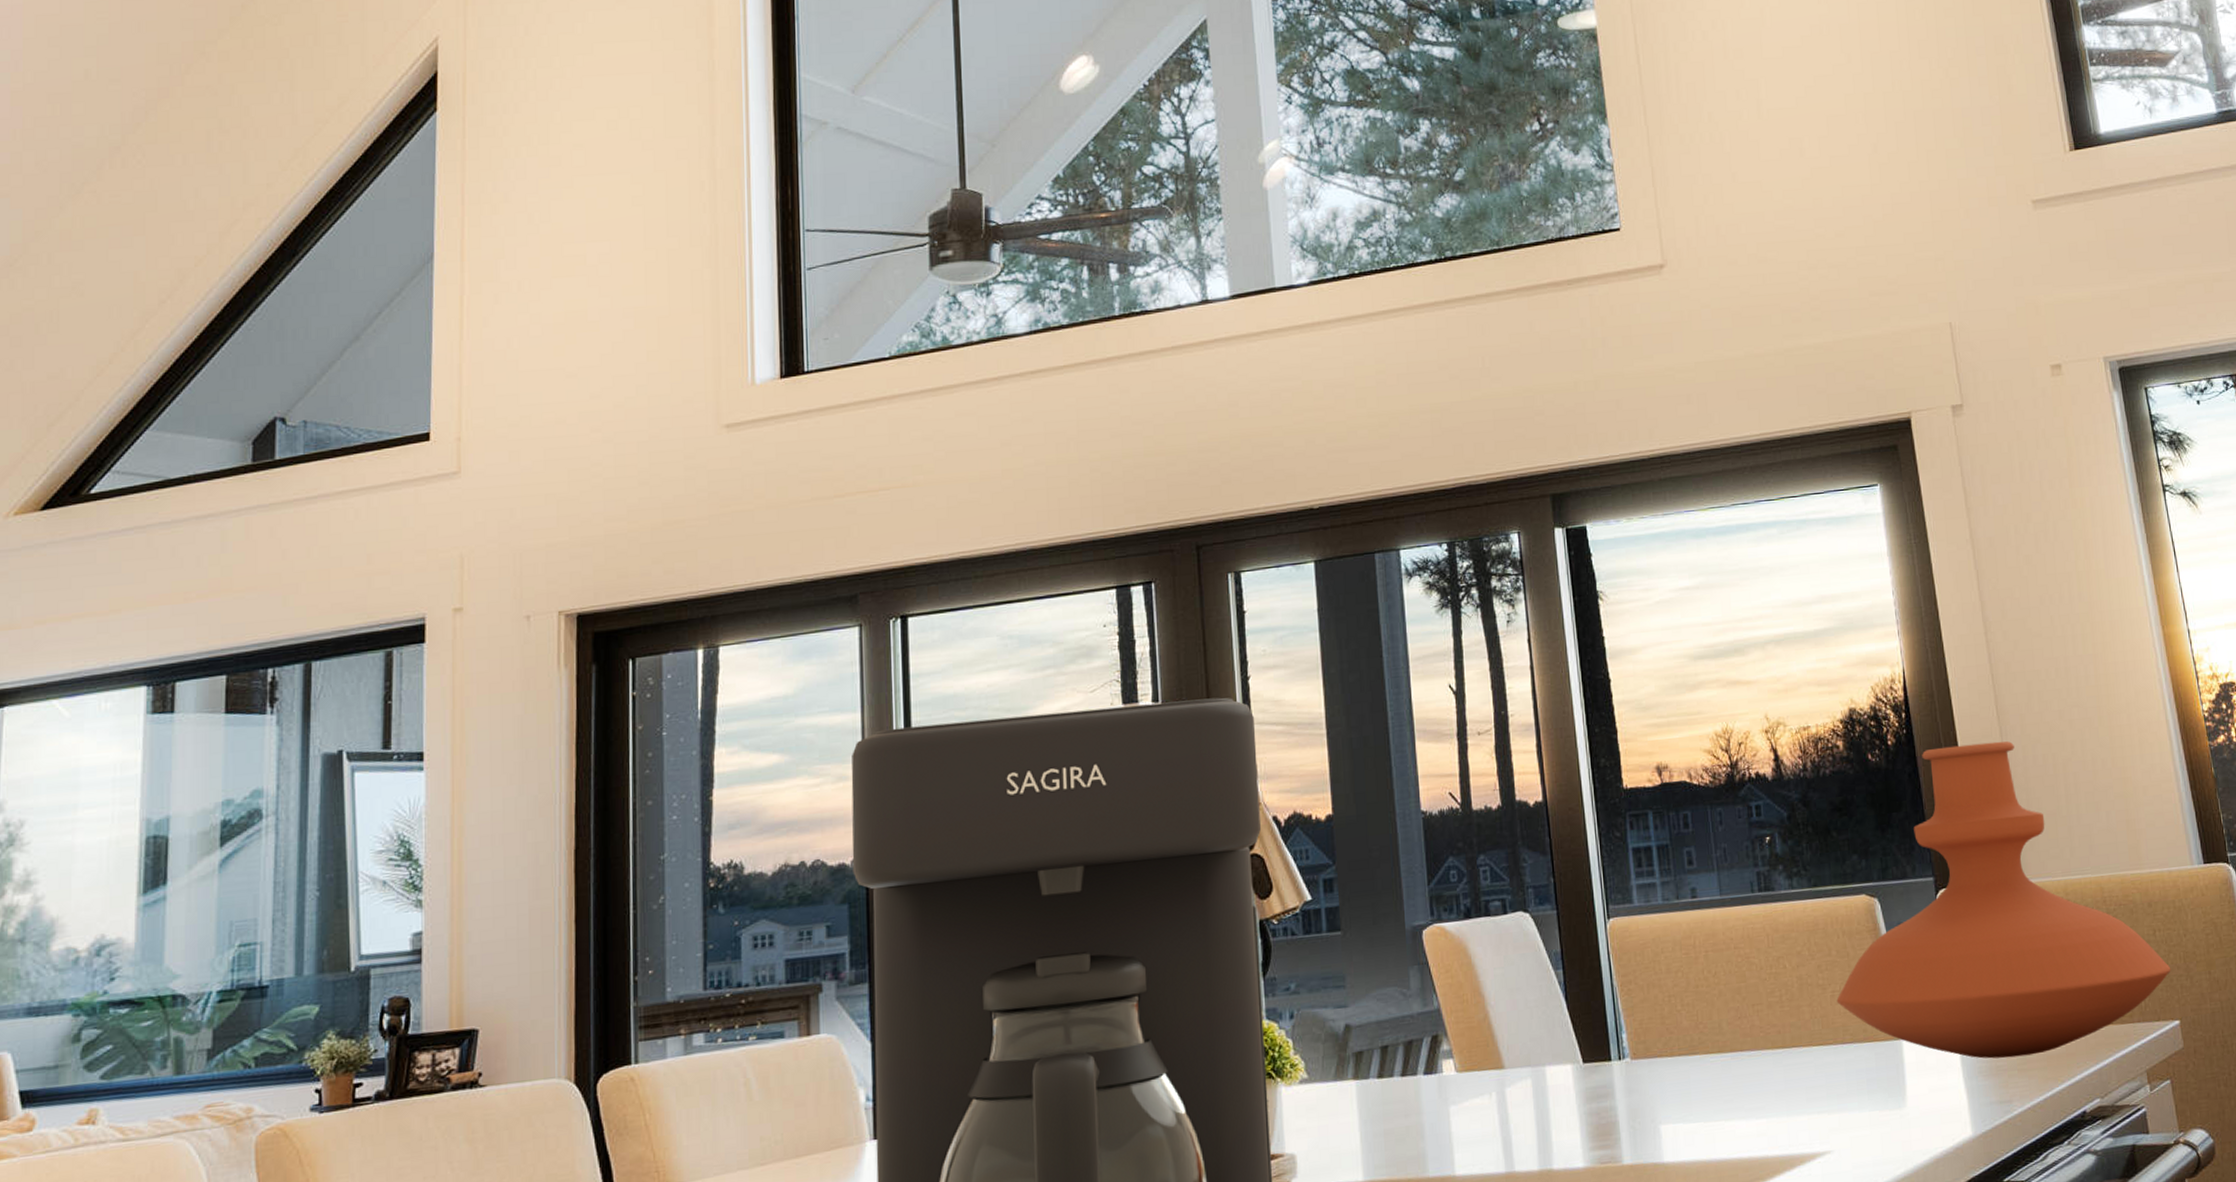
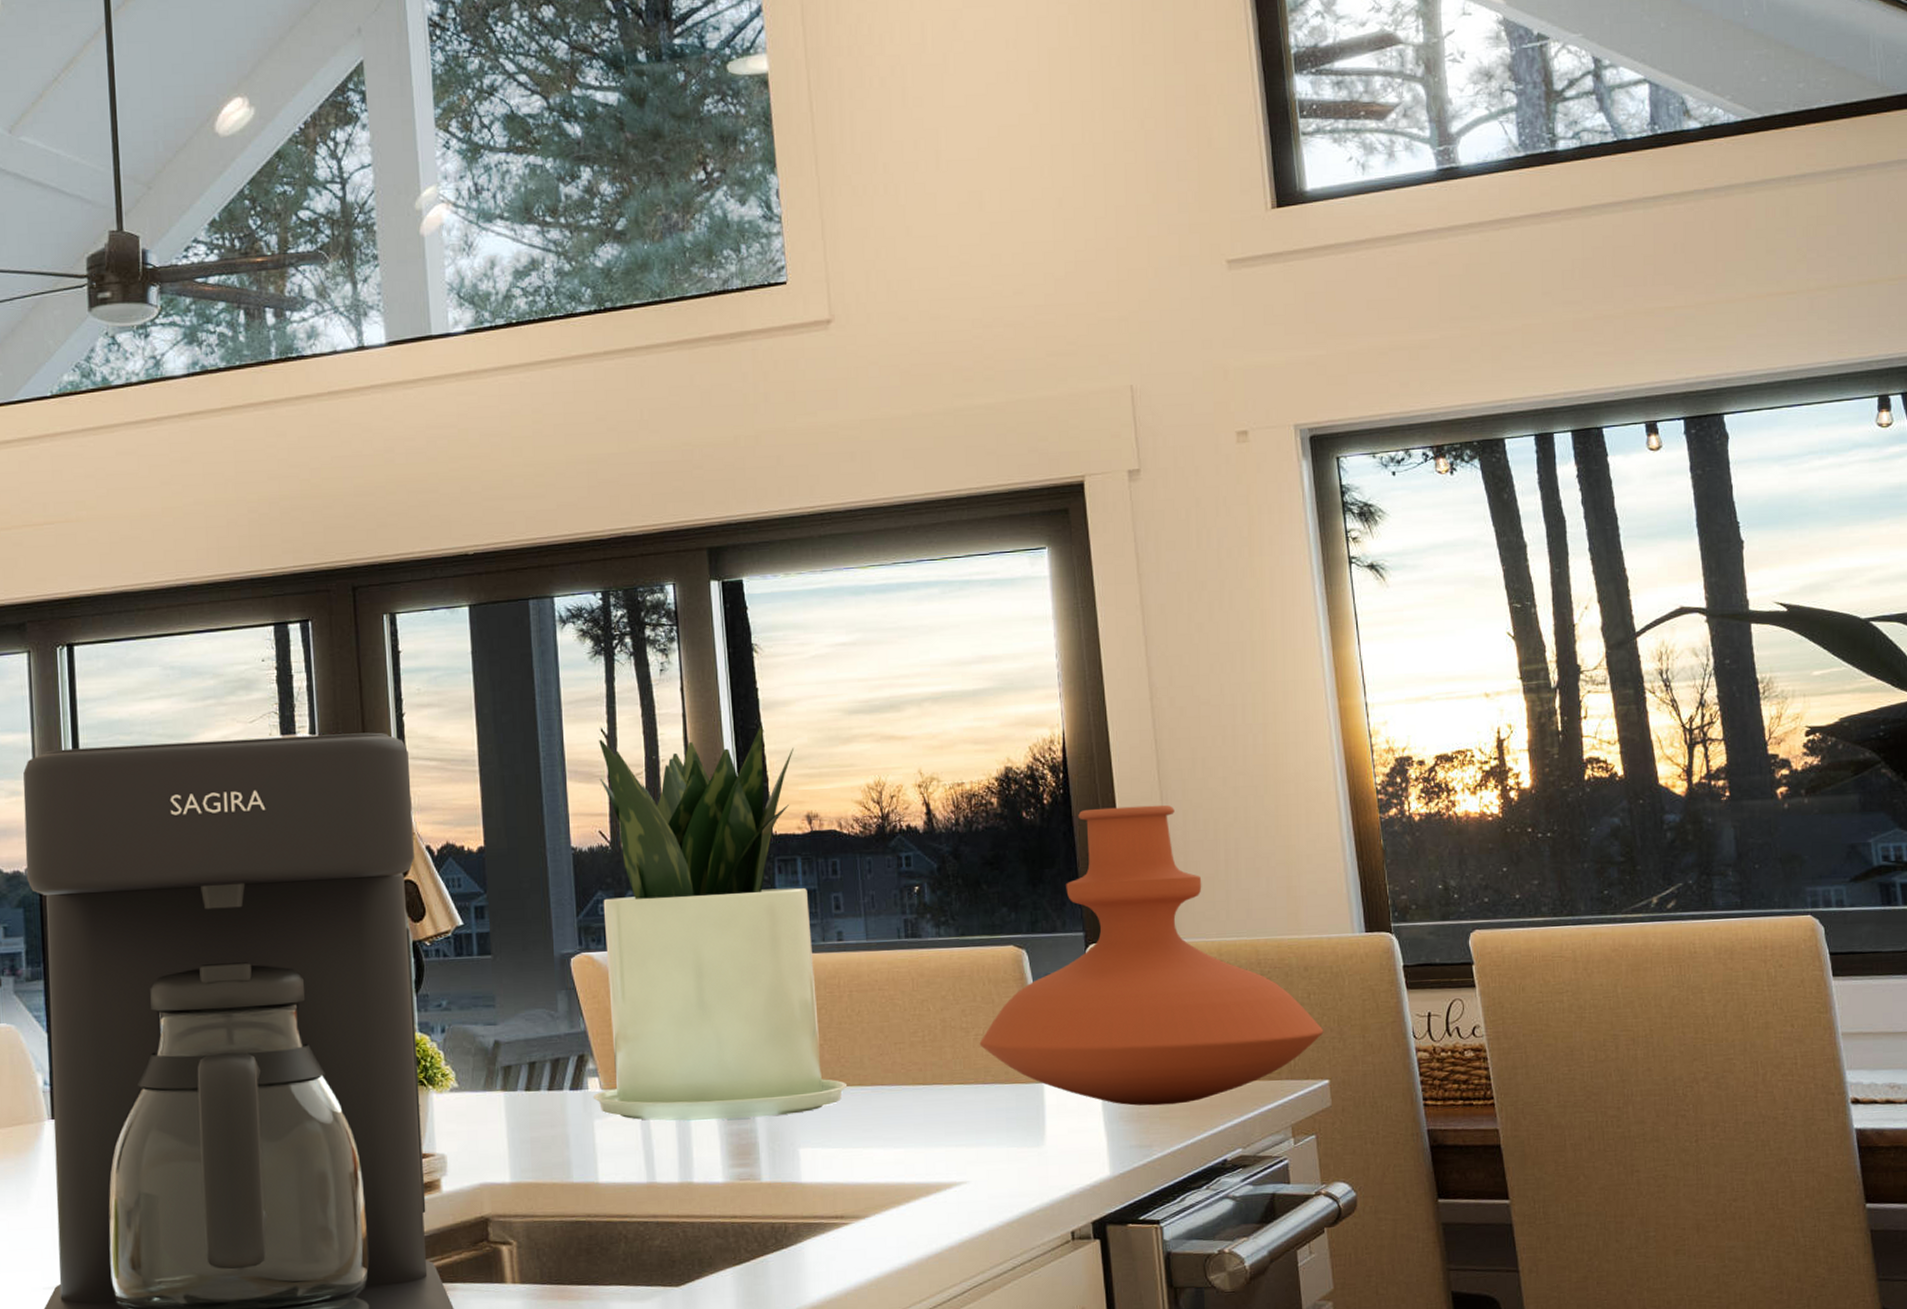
planter: none [1447,675,1707,1104] -> present [592,725,848,1121]

